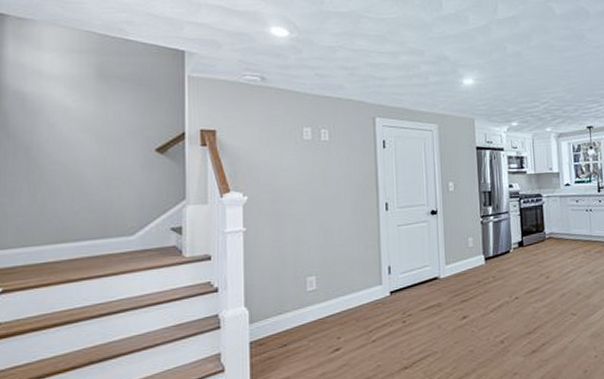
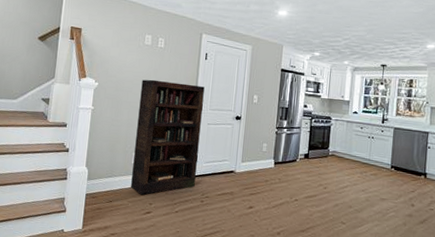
bookcase: none [306,180,392,330] -> present [131,79,205,195]

